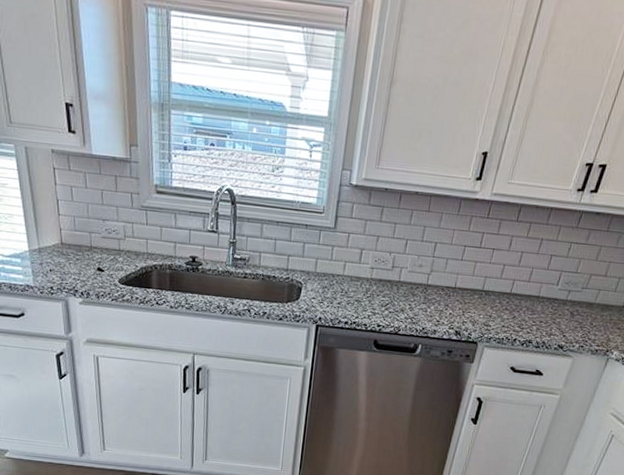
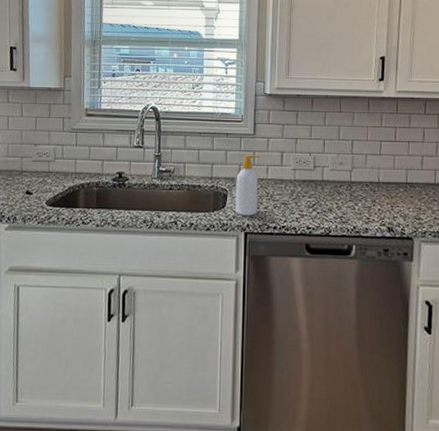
soap bottle: none [309,249,339,310] -> present [235,155,260,216]

